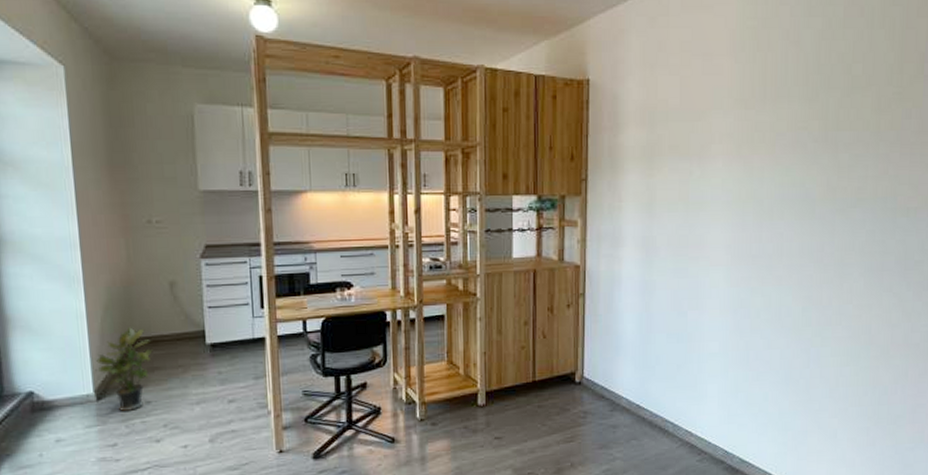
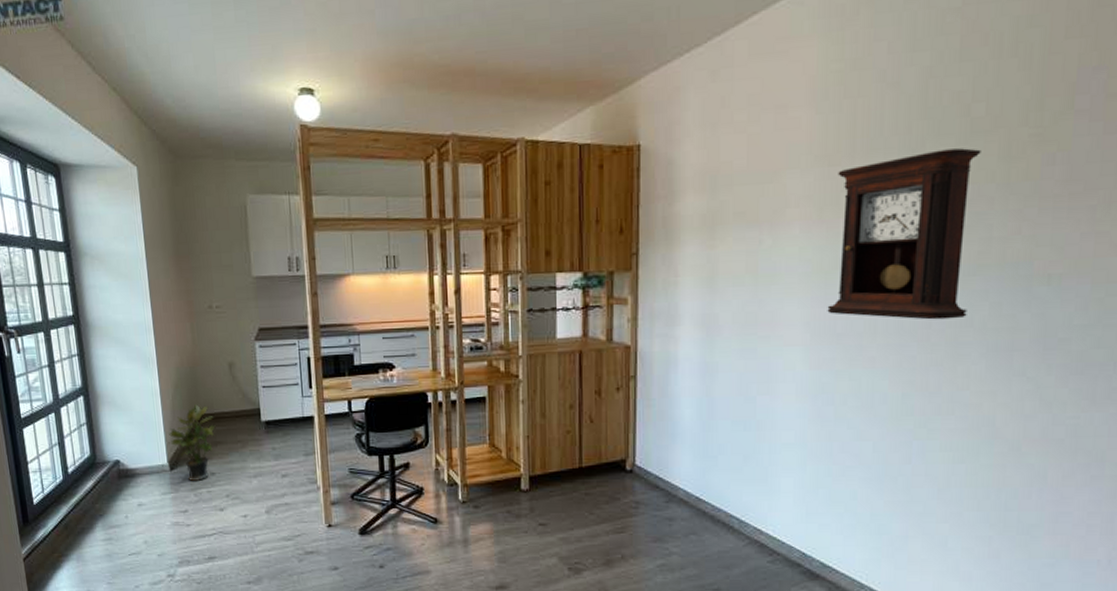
pendulum clock: none [744,100,859,244] -> present [827,148,981,320]

